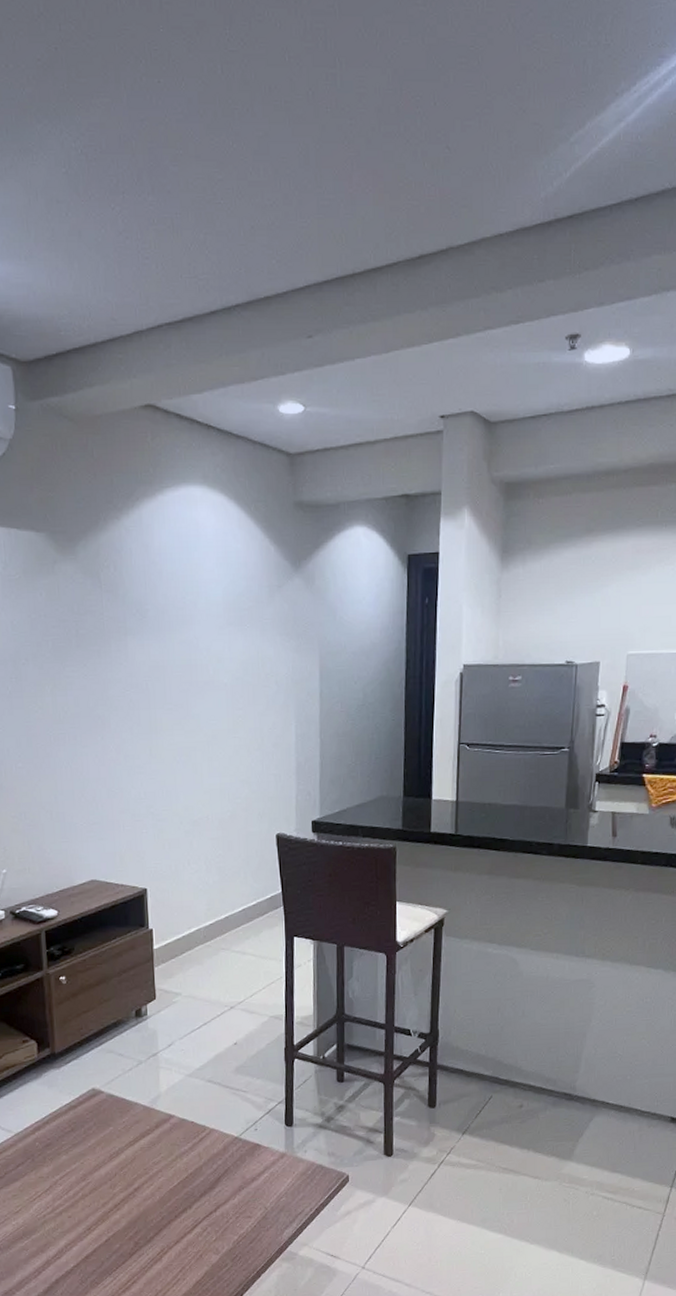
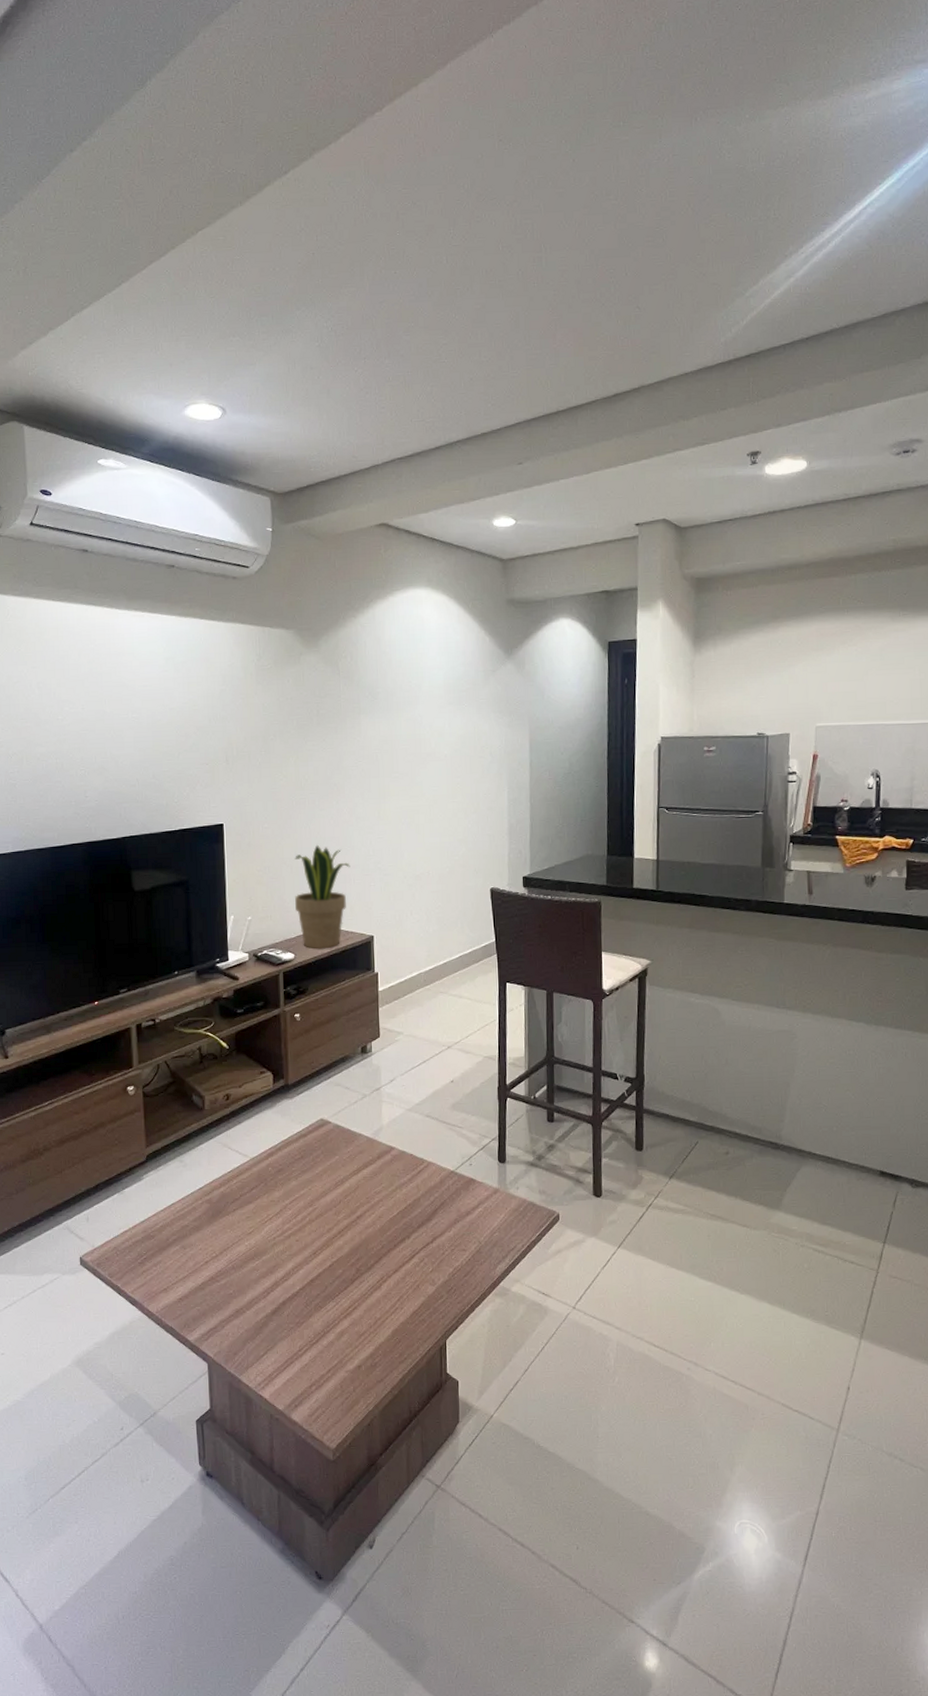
potted plant: none [54,786,119,905] -> present [295,844,350,950]

